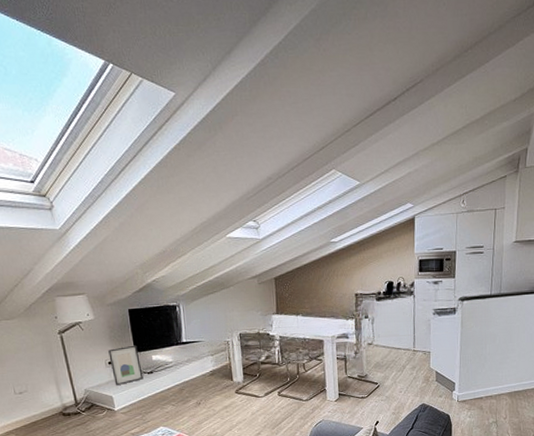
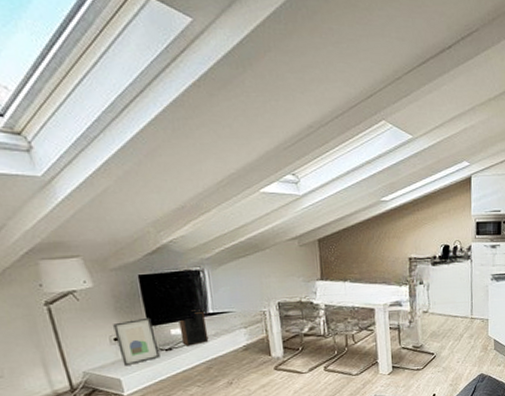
speaker: none [159,339,182,371] -> present [179,309,209,348]

